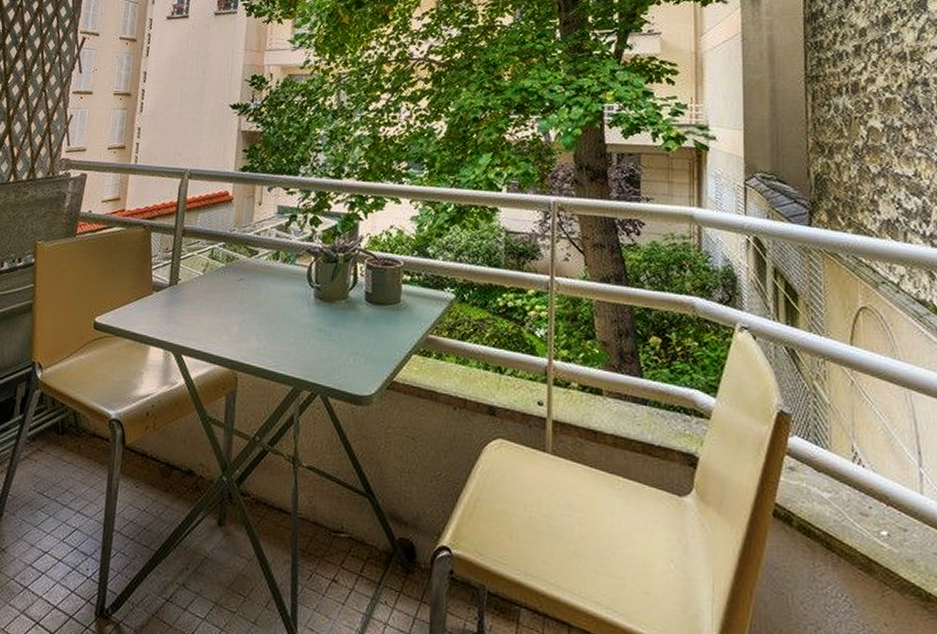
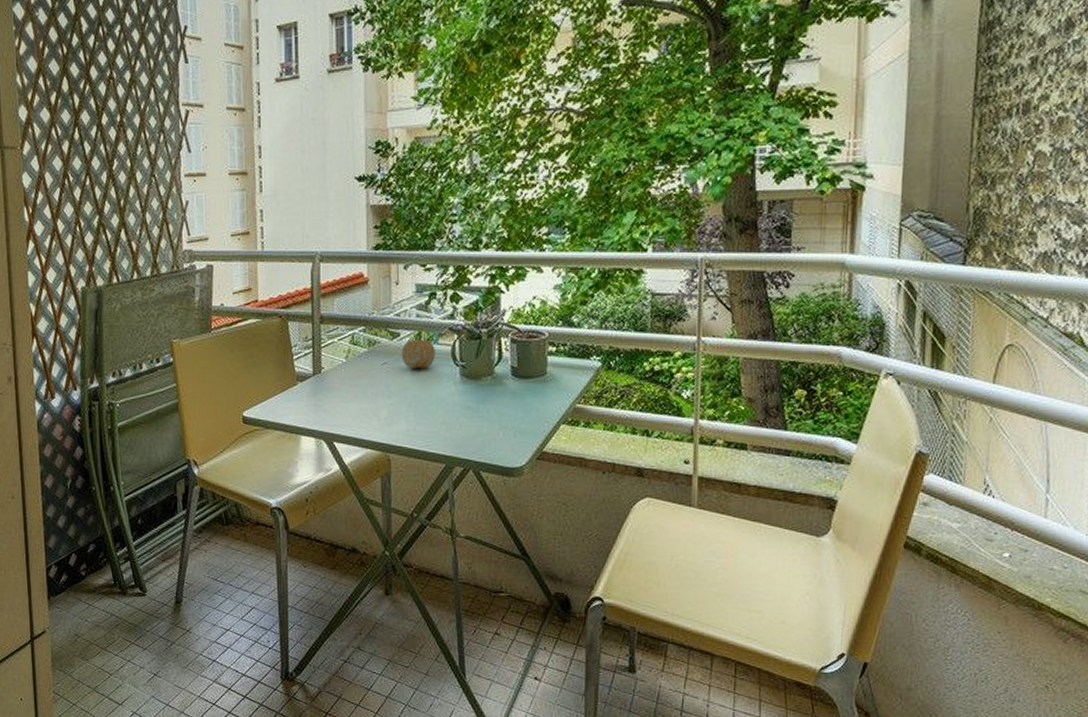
fruit: none [257,258,292,288] -> present [401,339,435,368]

